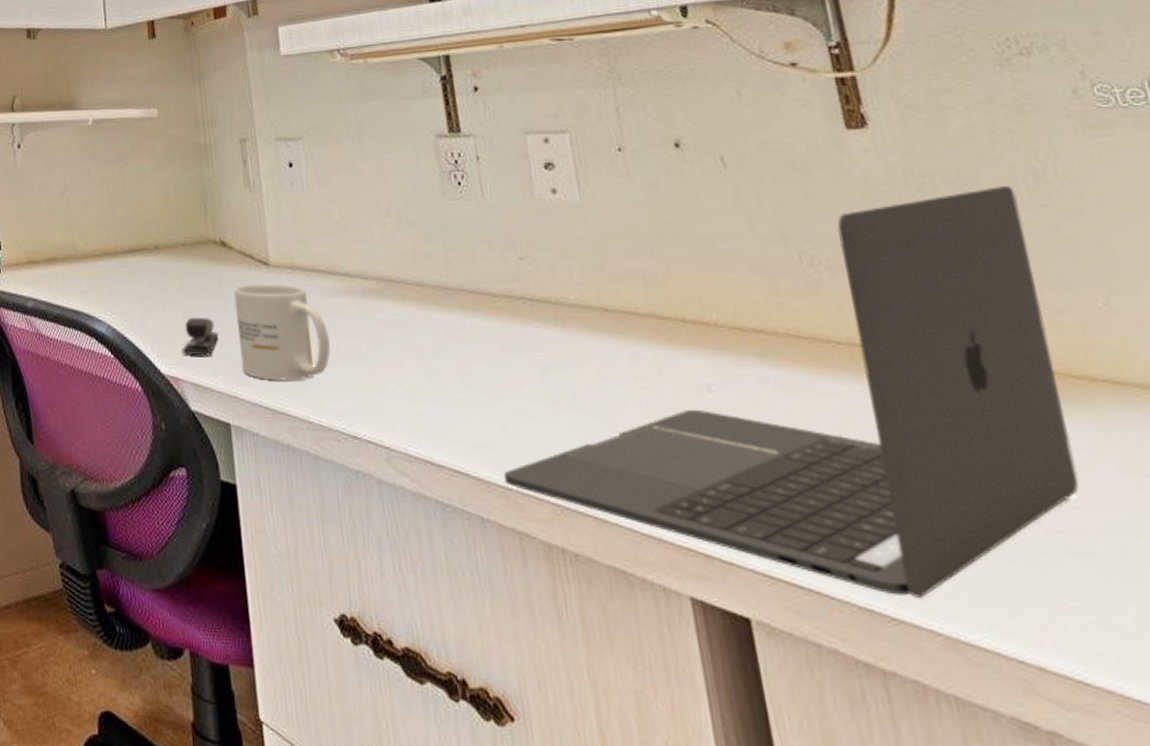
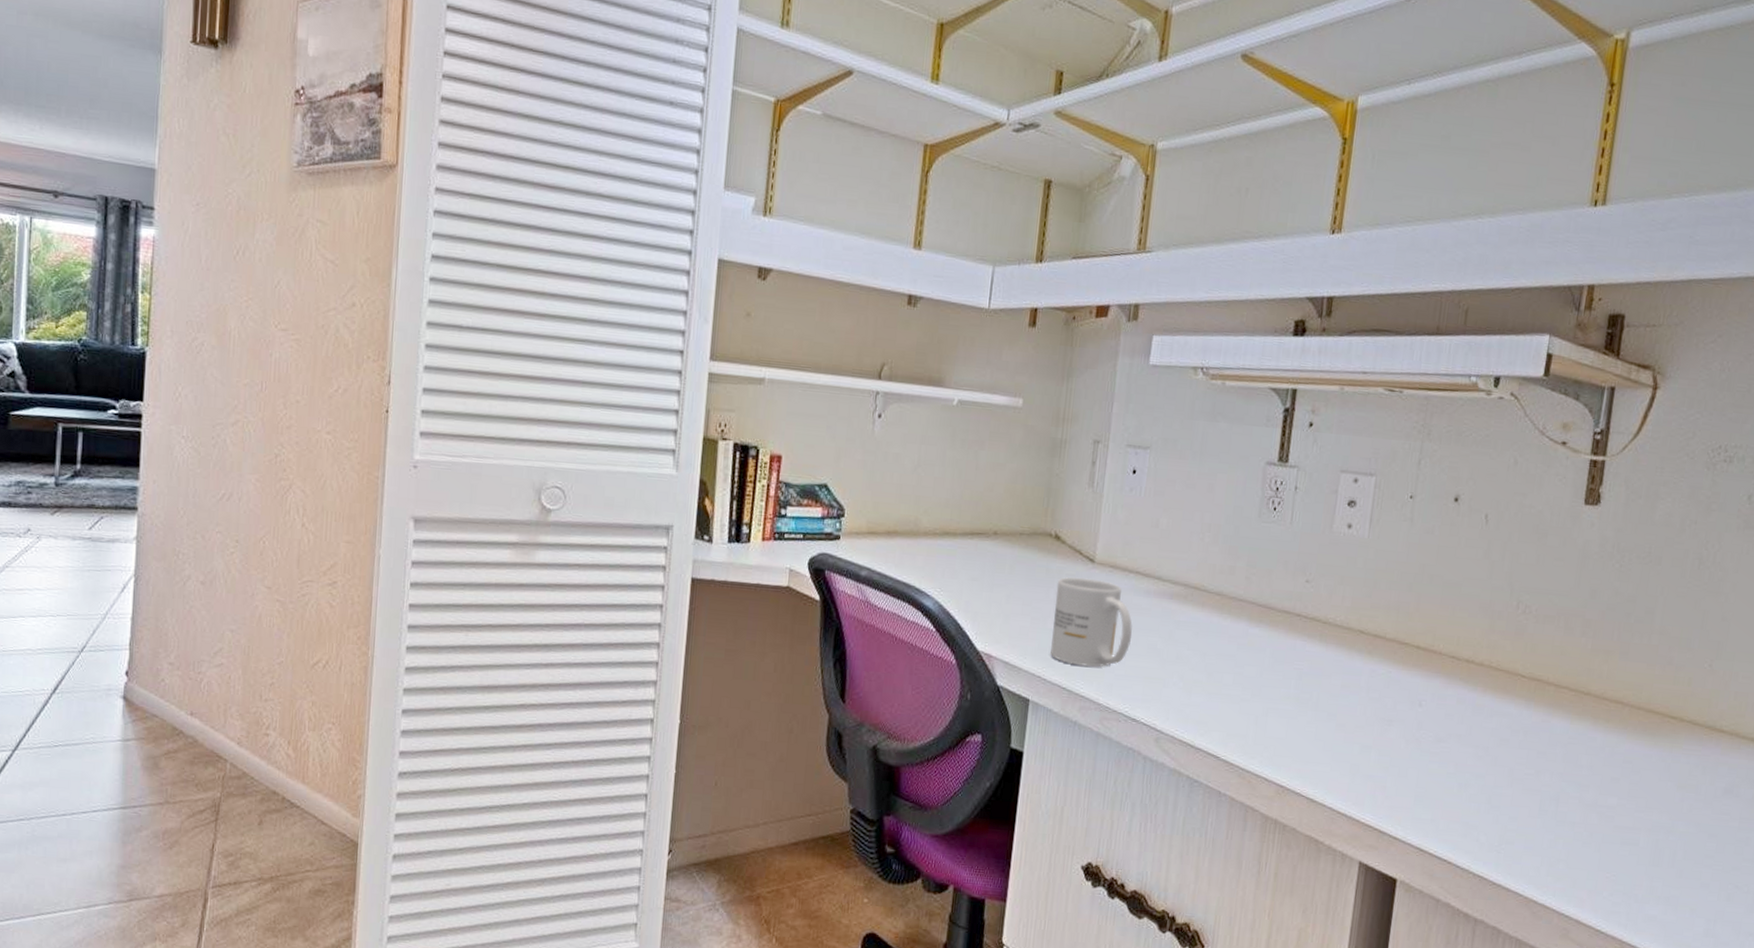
stapler: present [181,317,219,356] -> none [999,601,1036,638]
laptop: present [504,186,1079,600] -> none [1246,566,1682,871]

